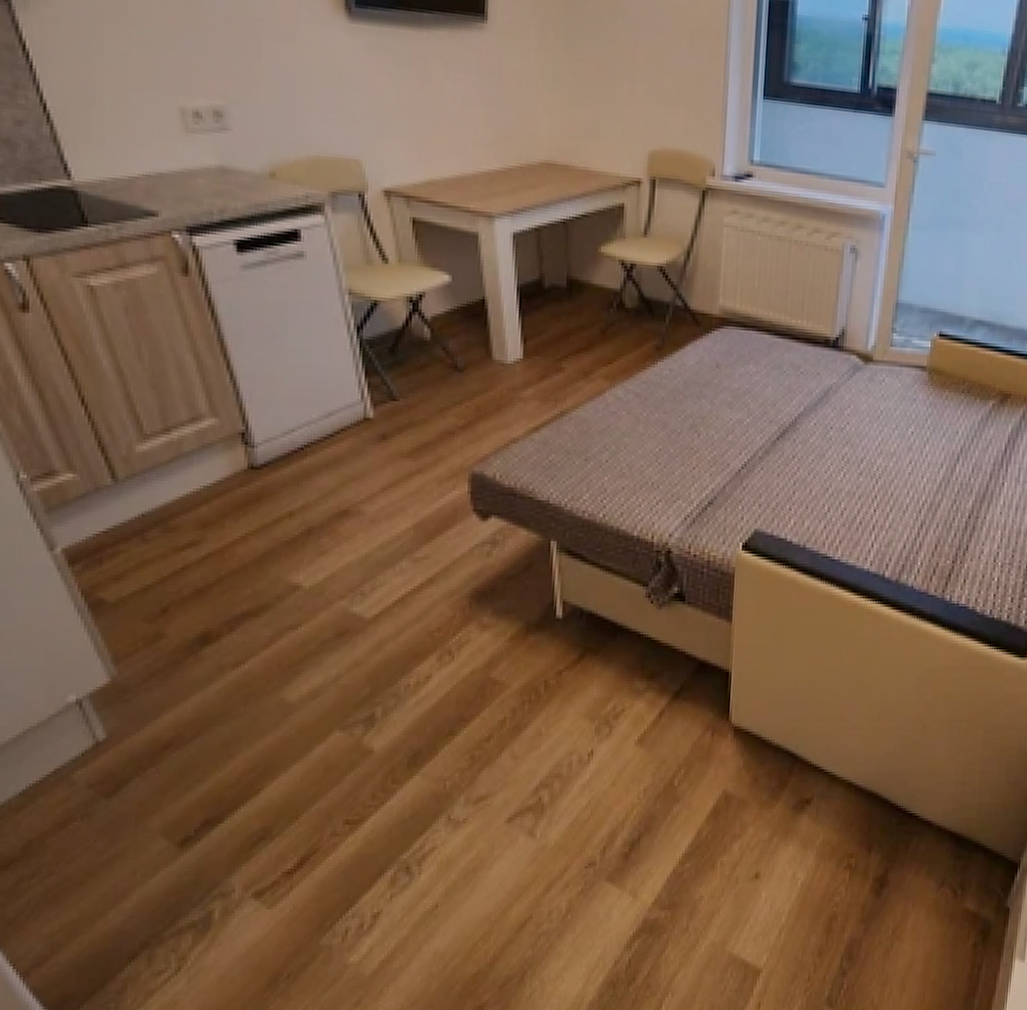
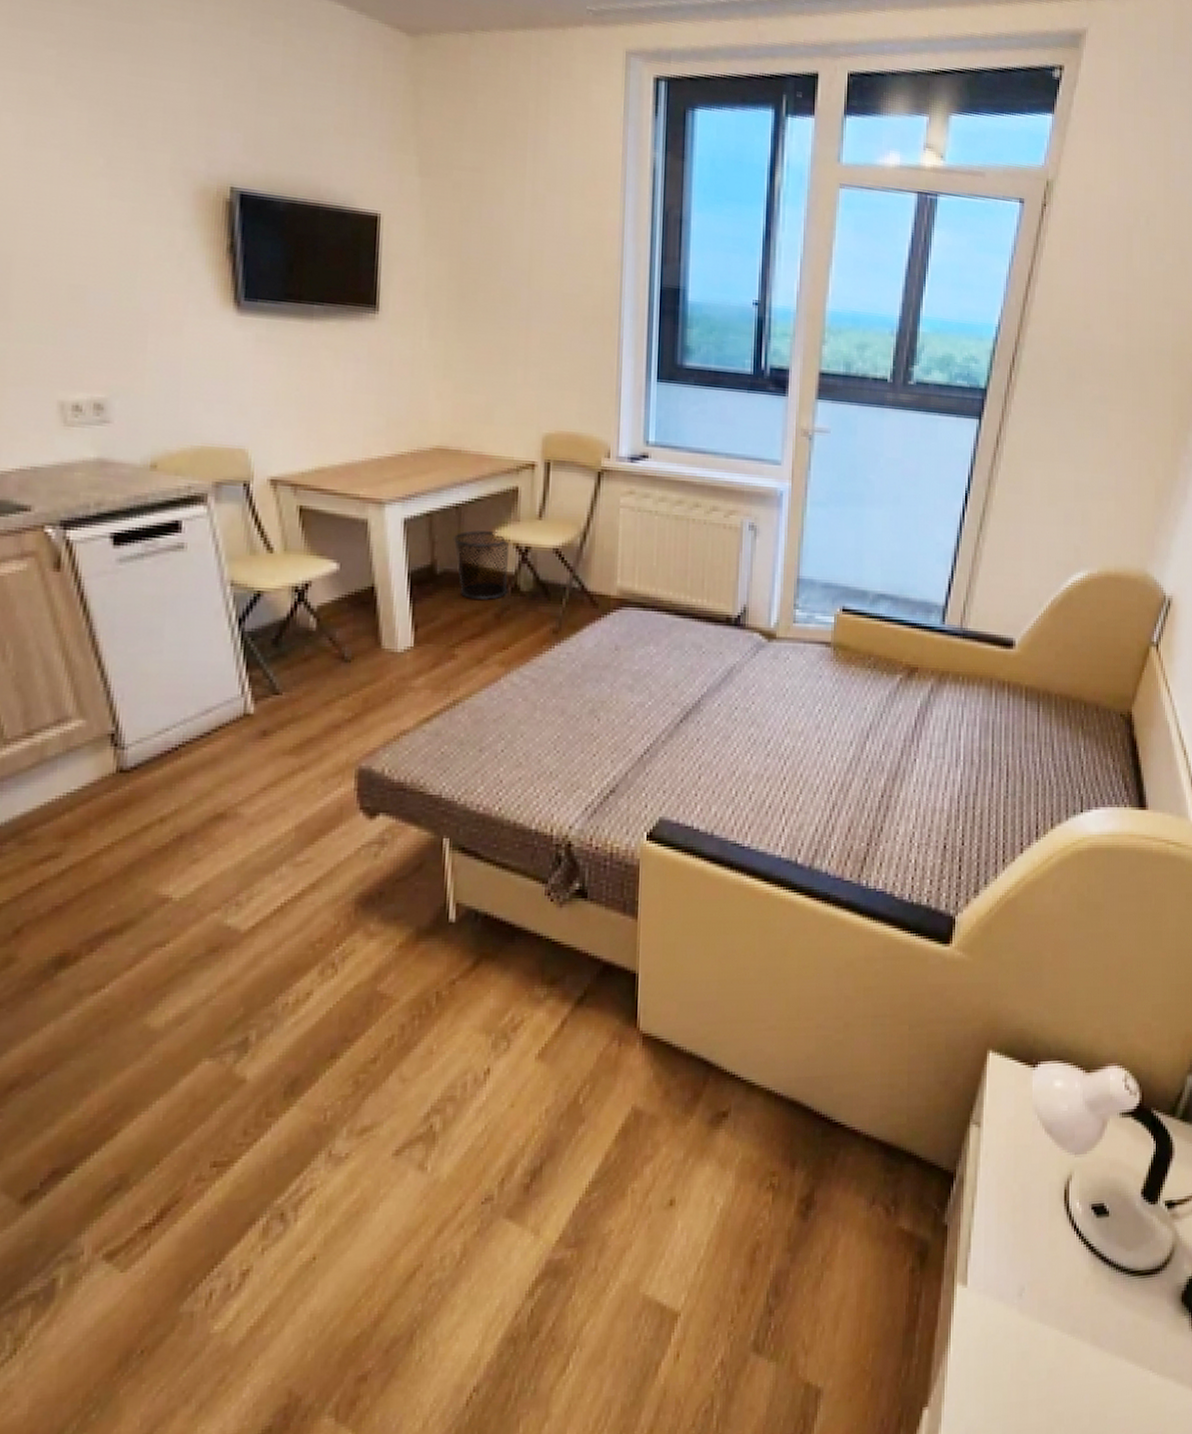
waste bin: none [560,246,616,316] -> present [453,530,510,601]

